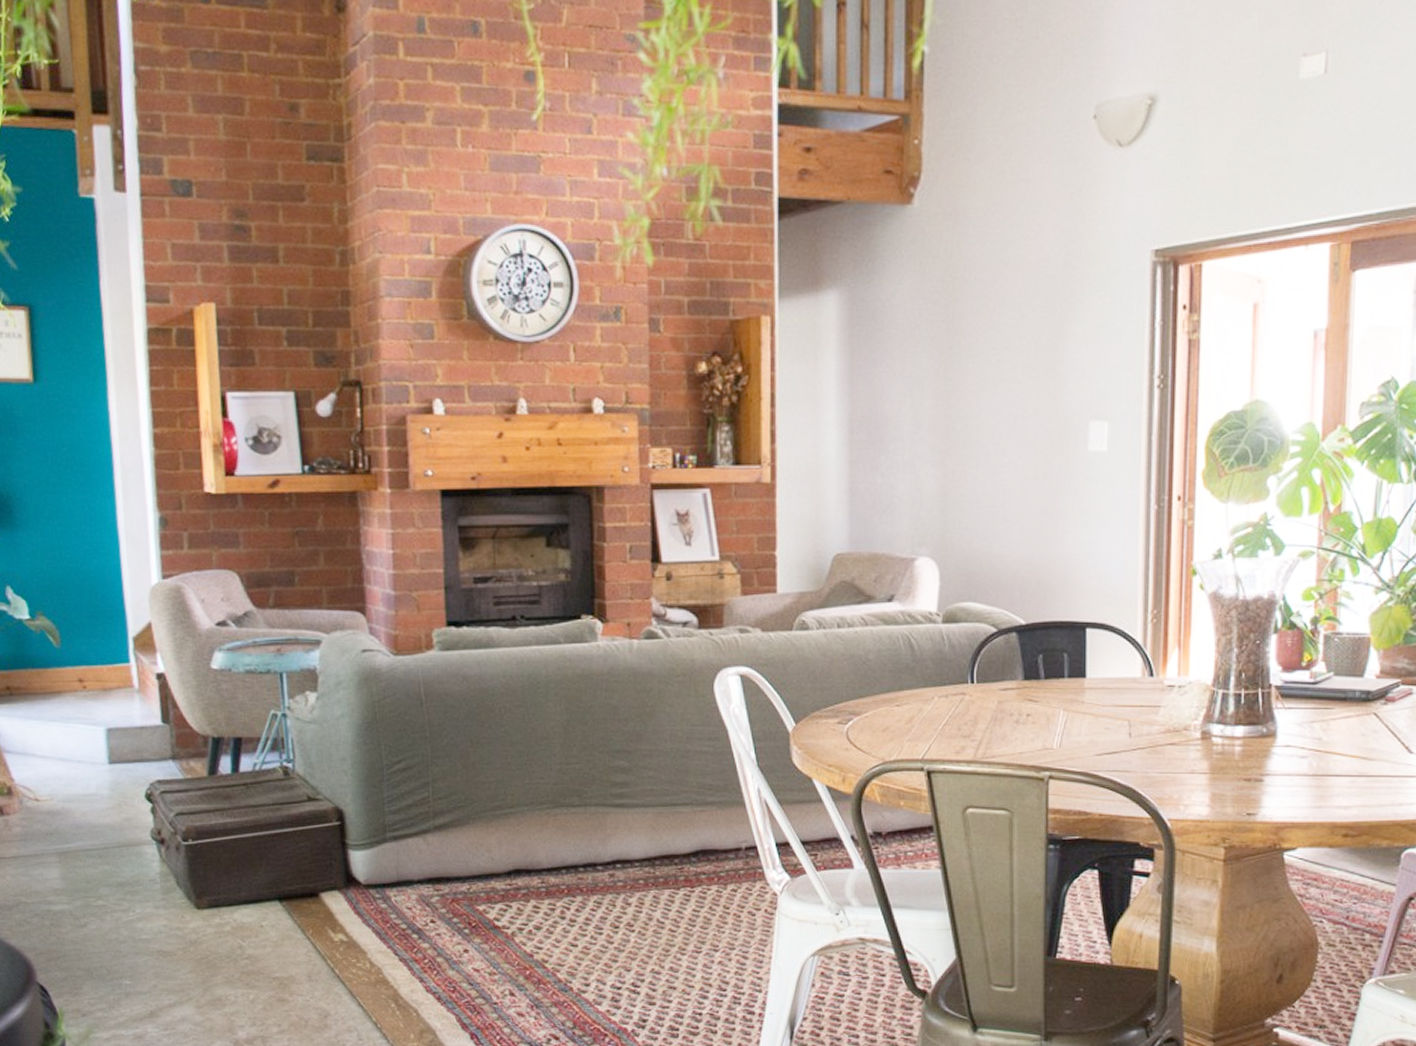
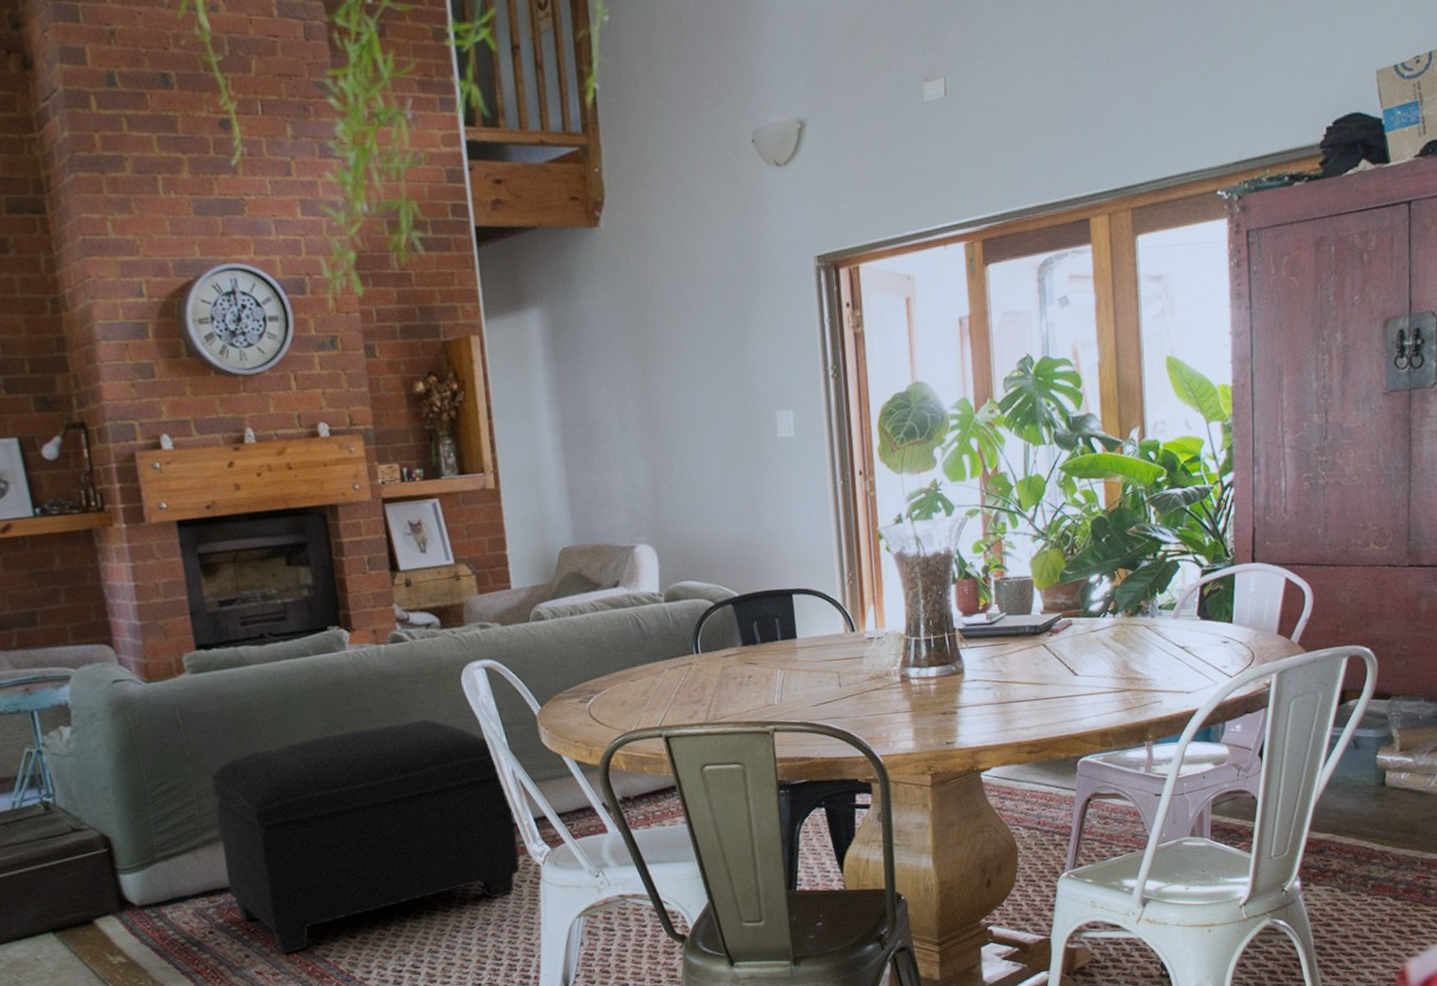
ottoman: none [448,724,756,954] -> present [210,719,520,955]

